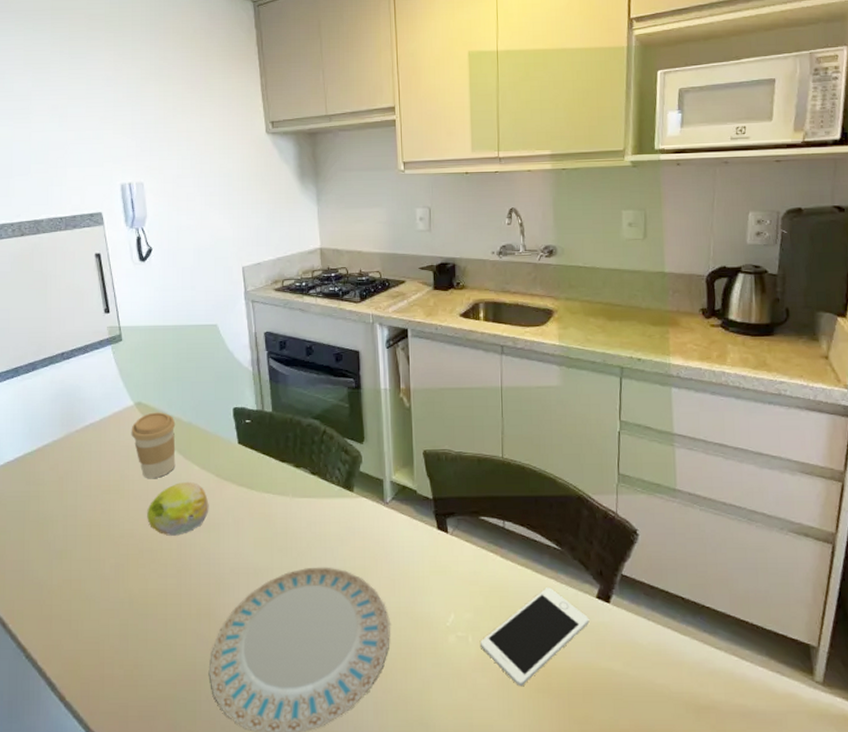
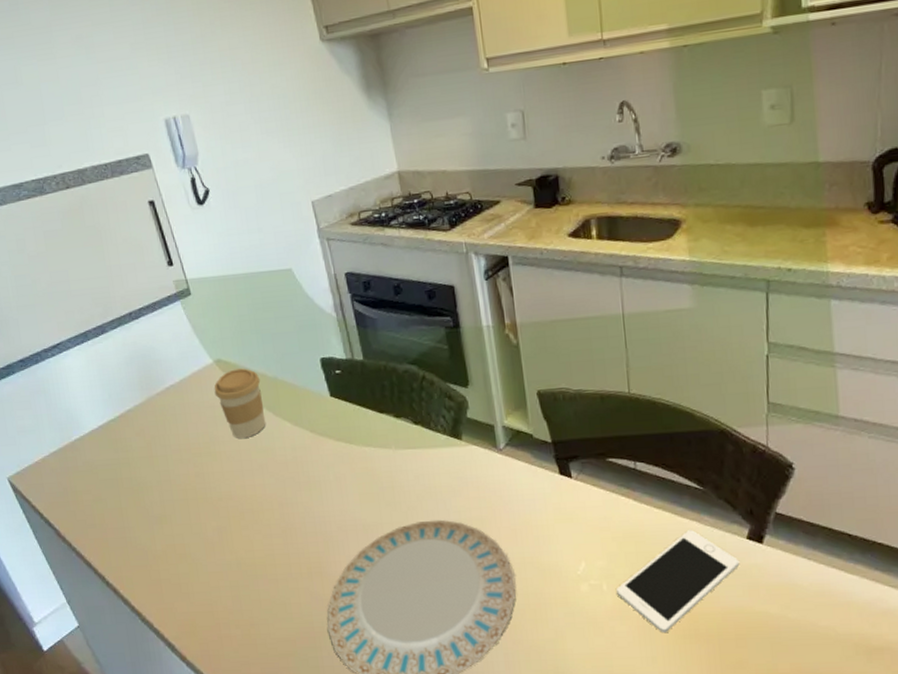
fruit: present [147,481,209,536] -> none [242,439,308,496]

